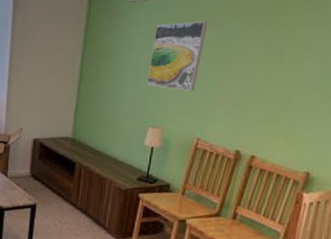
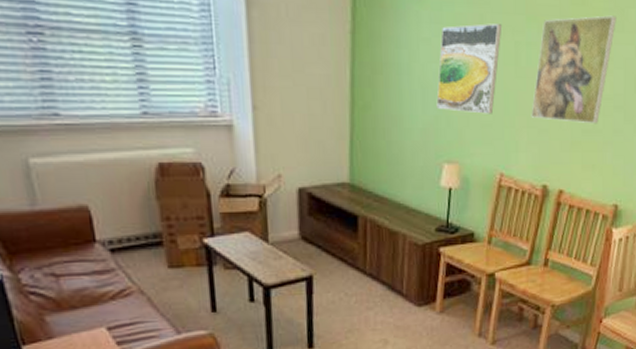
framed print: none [228,13,316,102] -> present [531,15,617,124]

